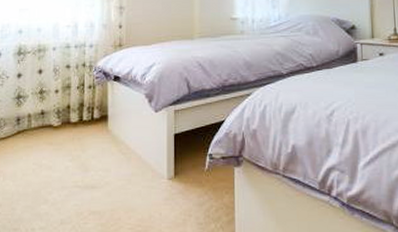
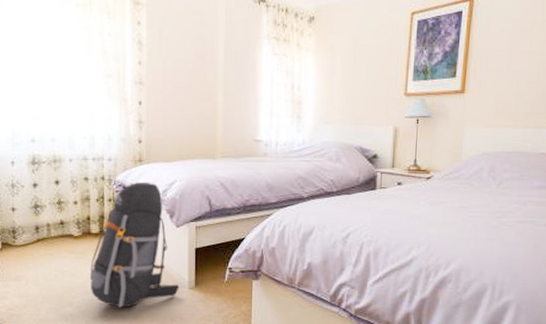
backpack: none [67,66,158,204] -> present [89,181,179,308]

